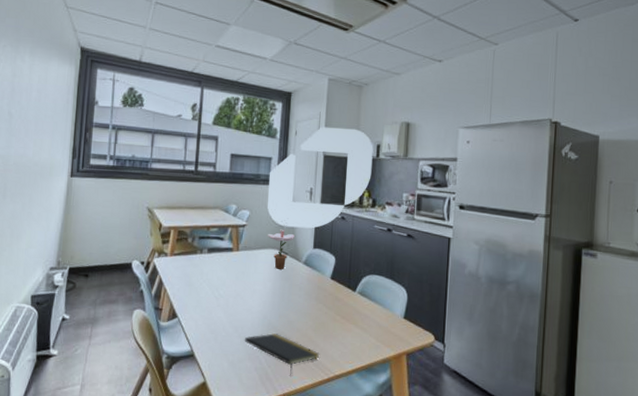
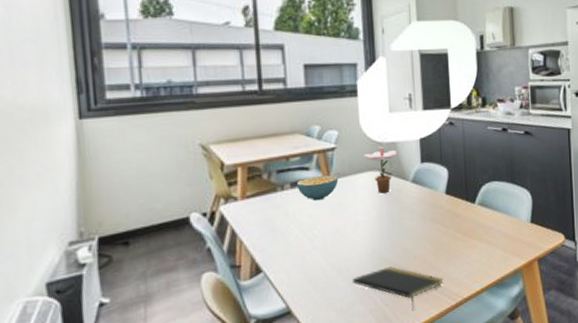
cereal bowl: none [212,246,245,267] -> present [296,175,339,201]

